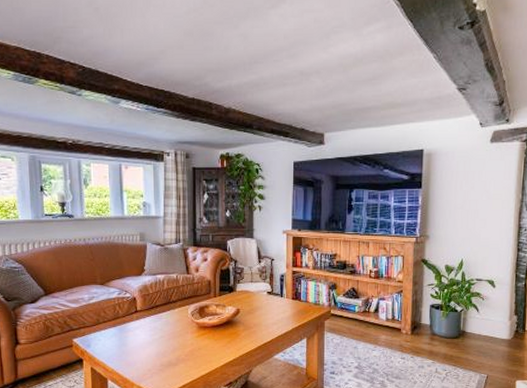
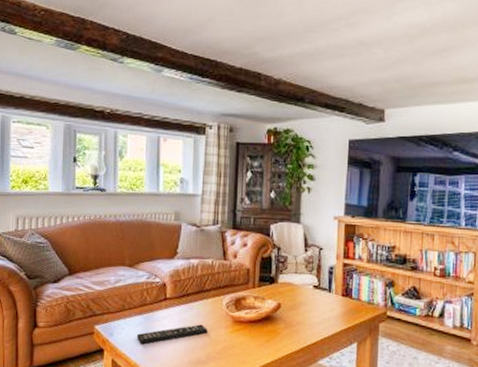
remote control: none [112,332,176,353] -> present [136,324,208,345]

